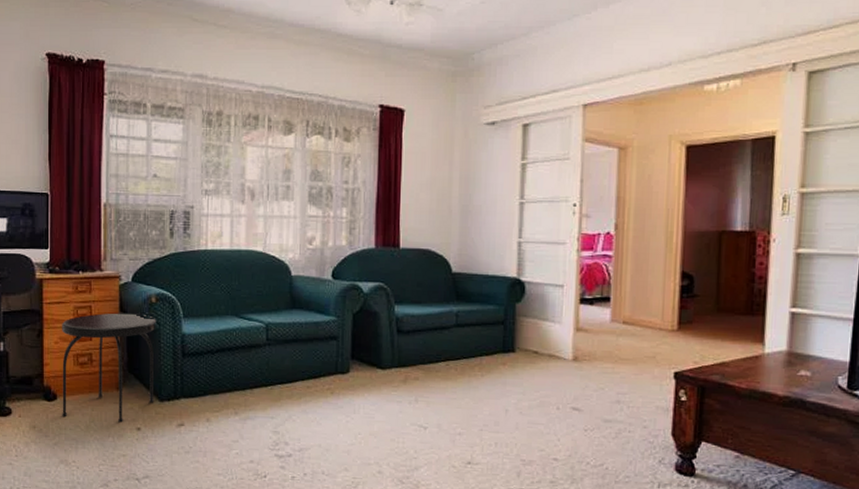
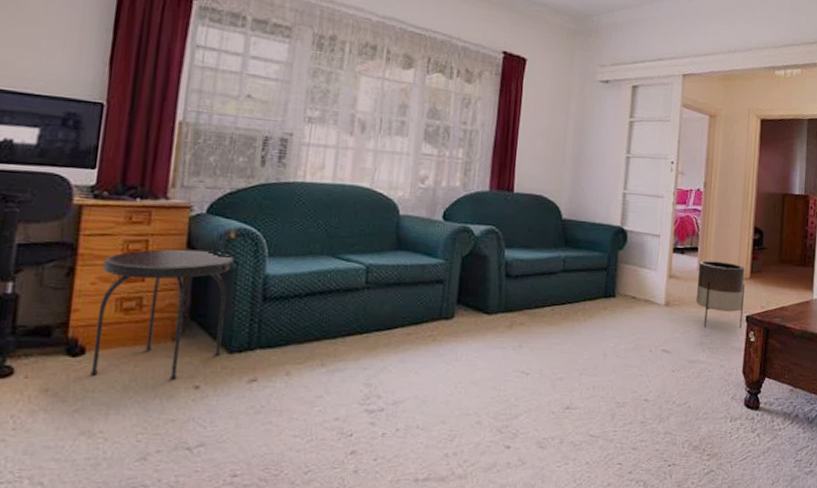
planter: none [609,311,671,386] -> present [695,260,745,328]

